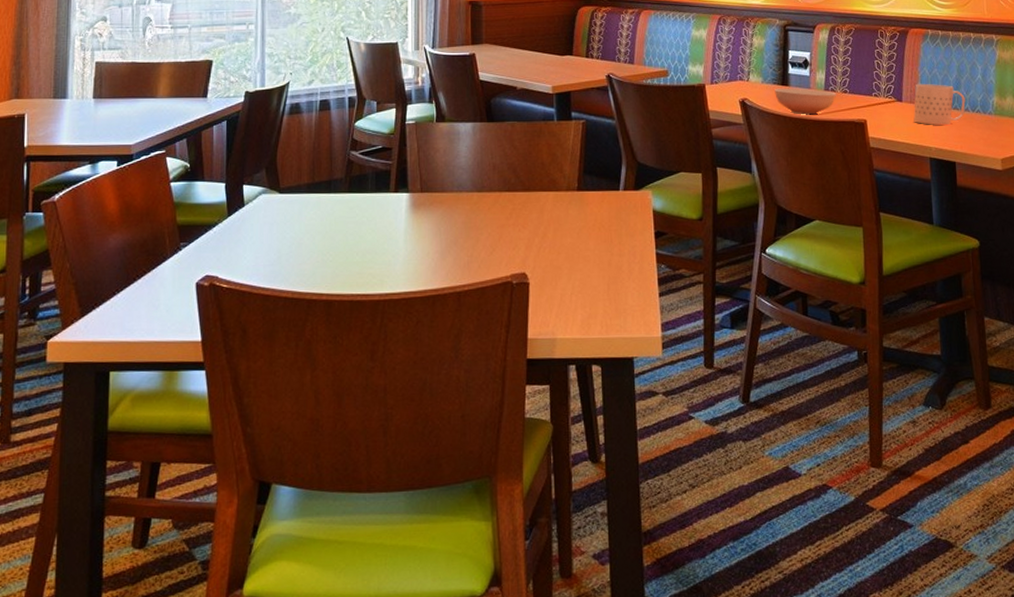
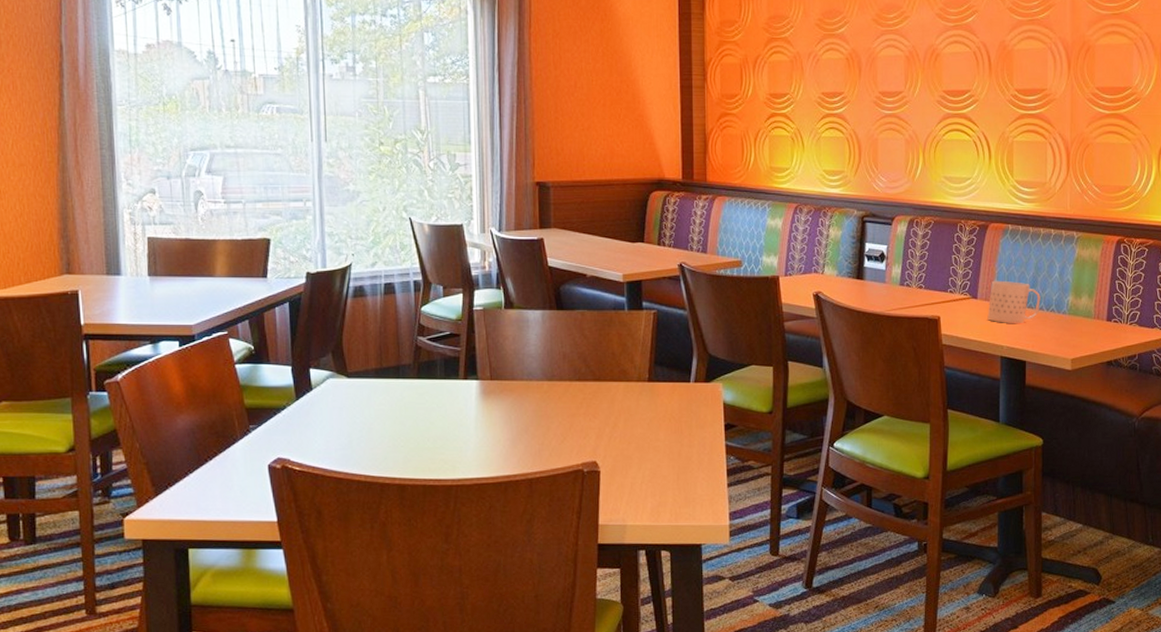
bowl: present [775,88,837,115] -> none [849,282,912,310]

